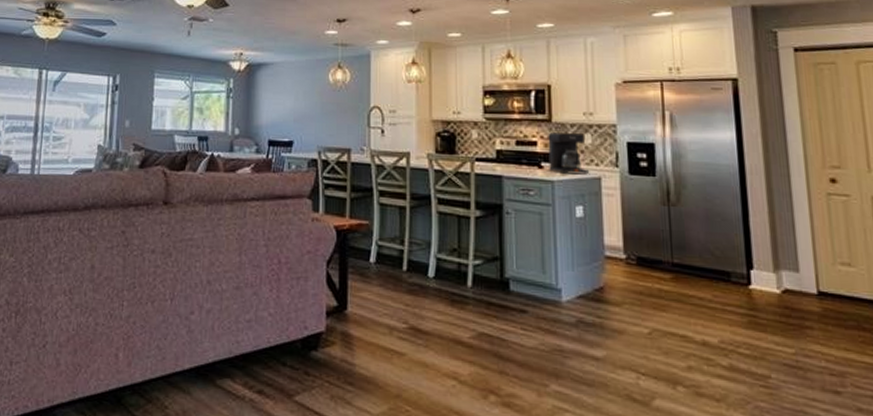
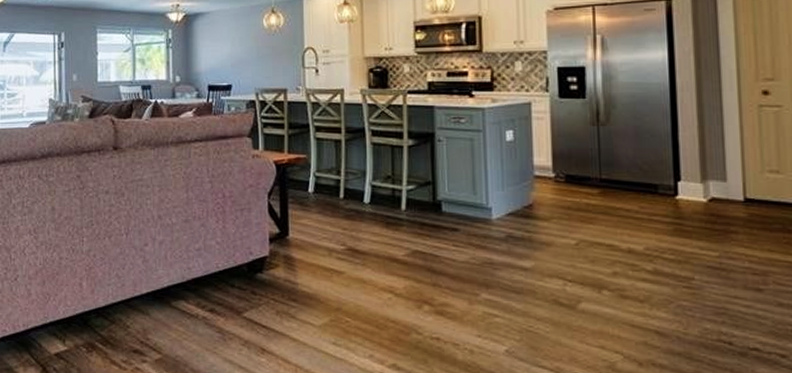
coffee maker: present [548,132,590,175] -> none [478,62,520,101]

